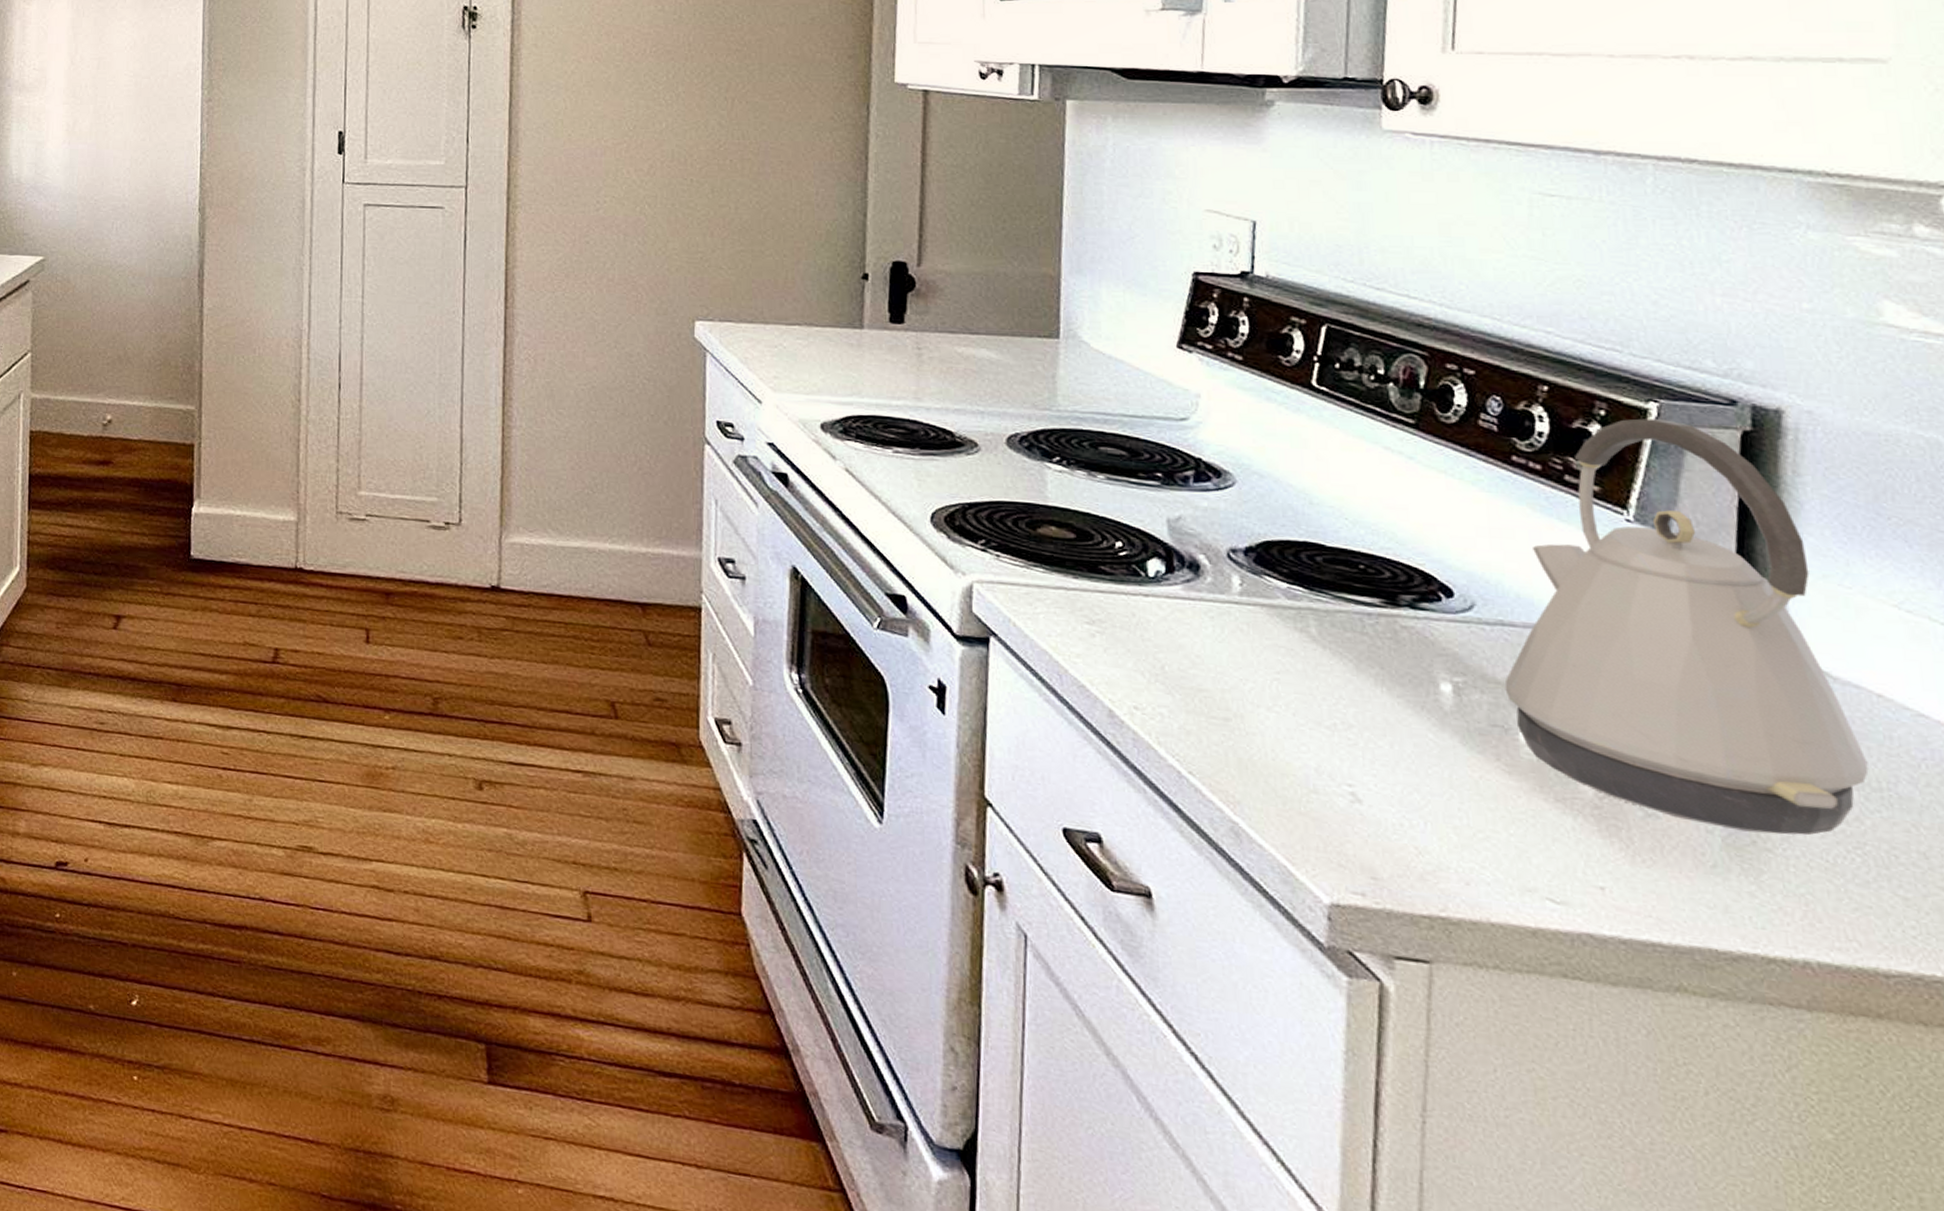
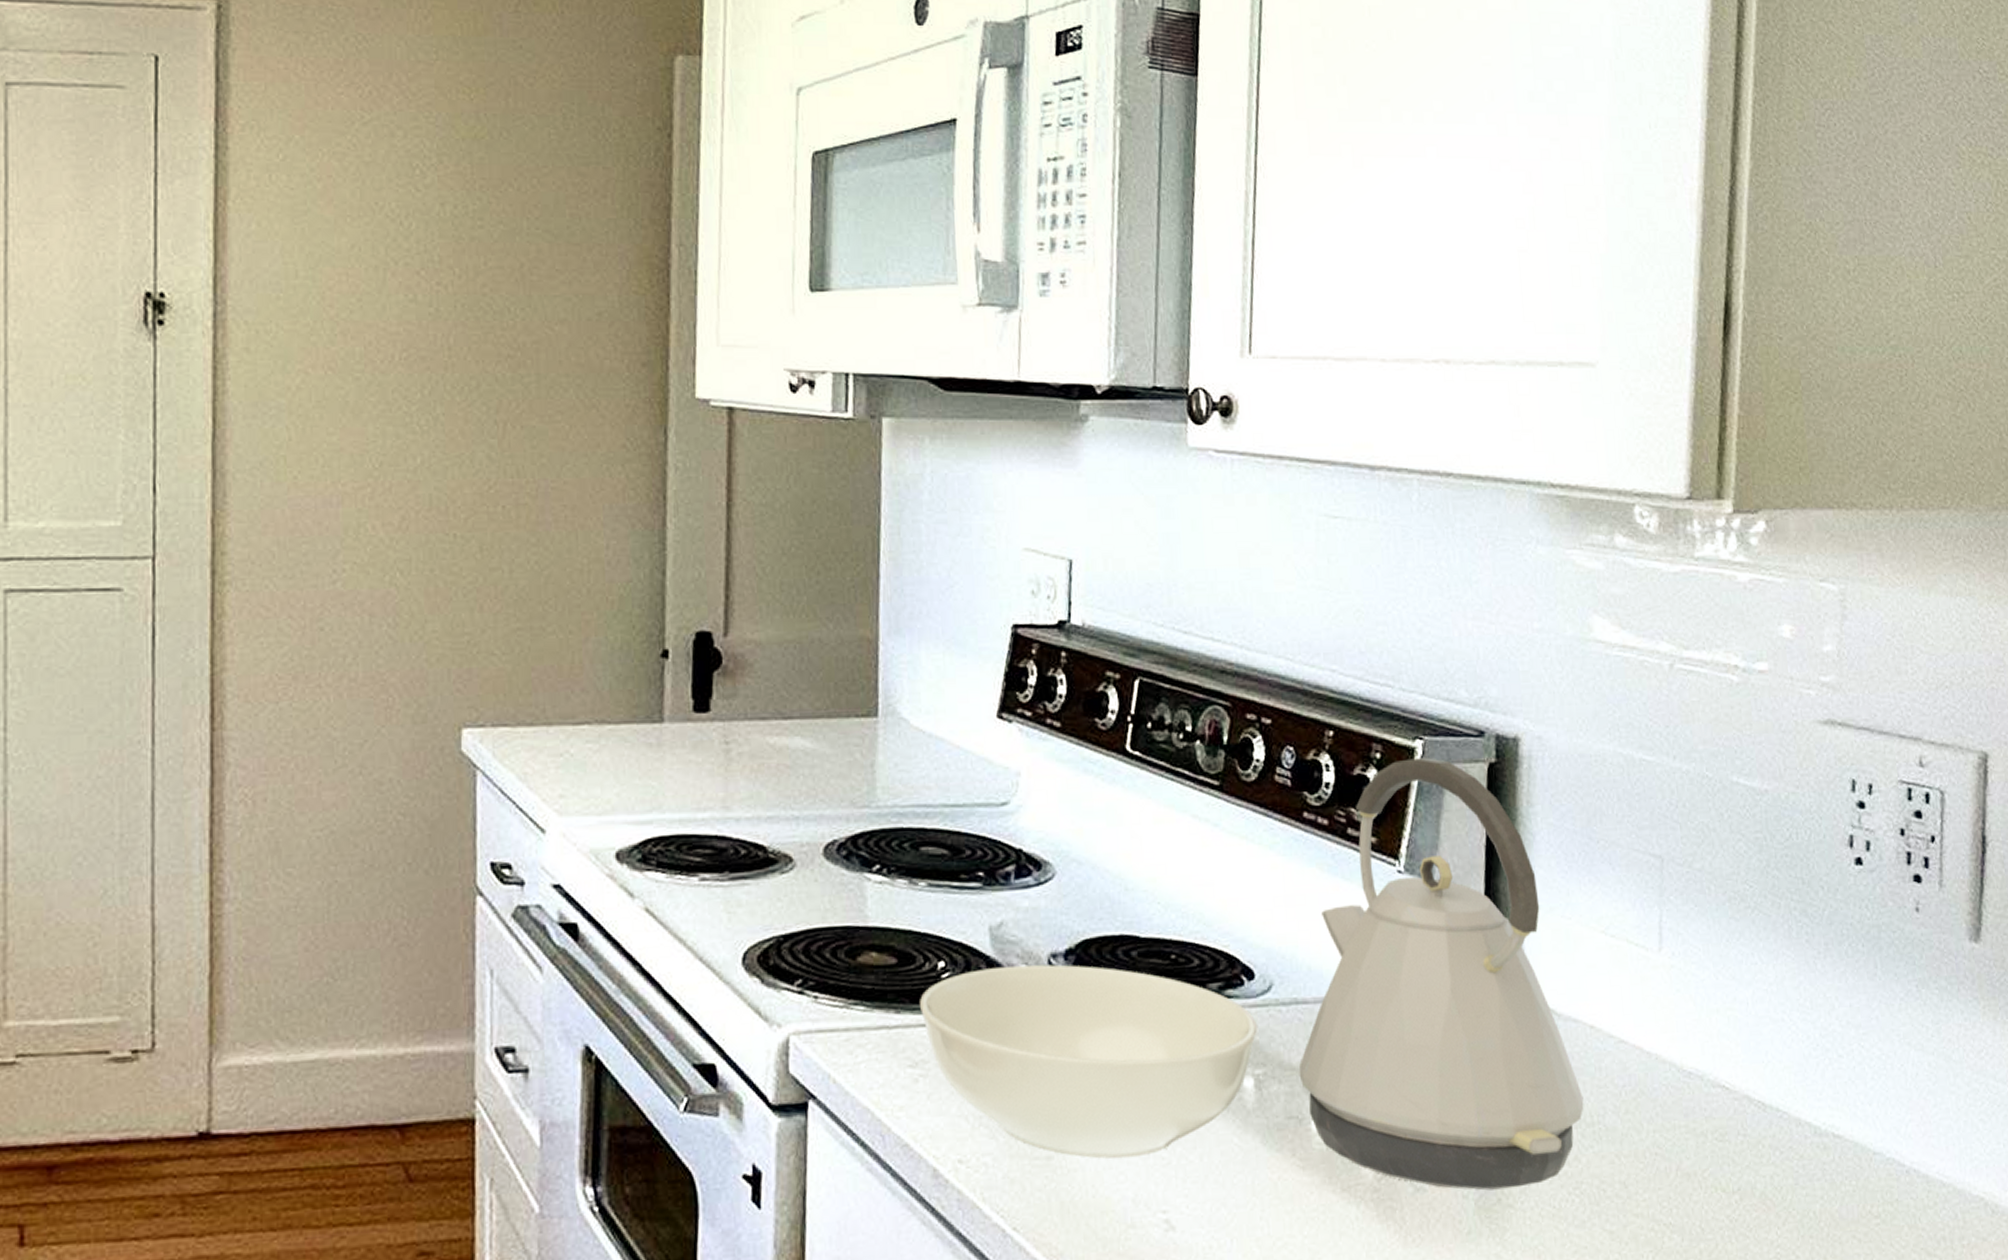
bowl: none [1096,553,1457,734] -> present [918,964,1257,1159]

